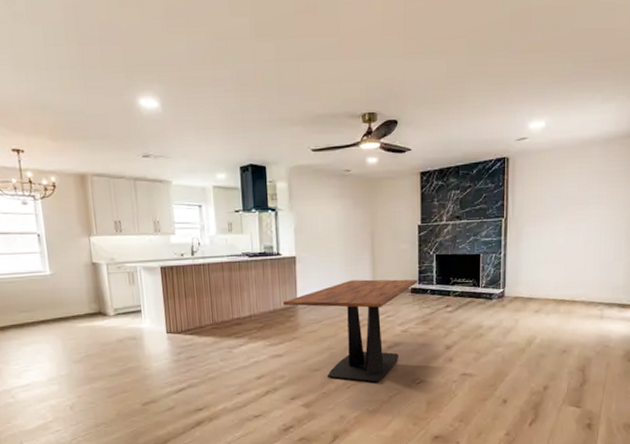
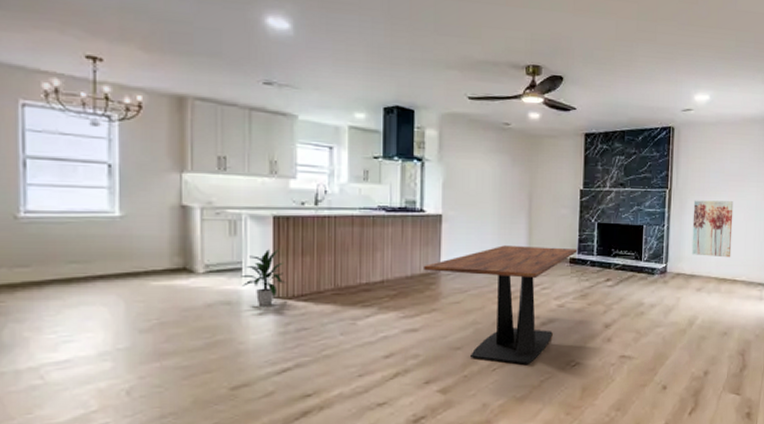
indoor plant: none [141,294,176,340] -> present [241,249,286,306]
wall art: none [529,225,572,280] -> present [691,200,734,258]

